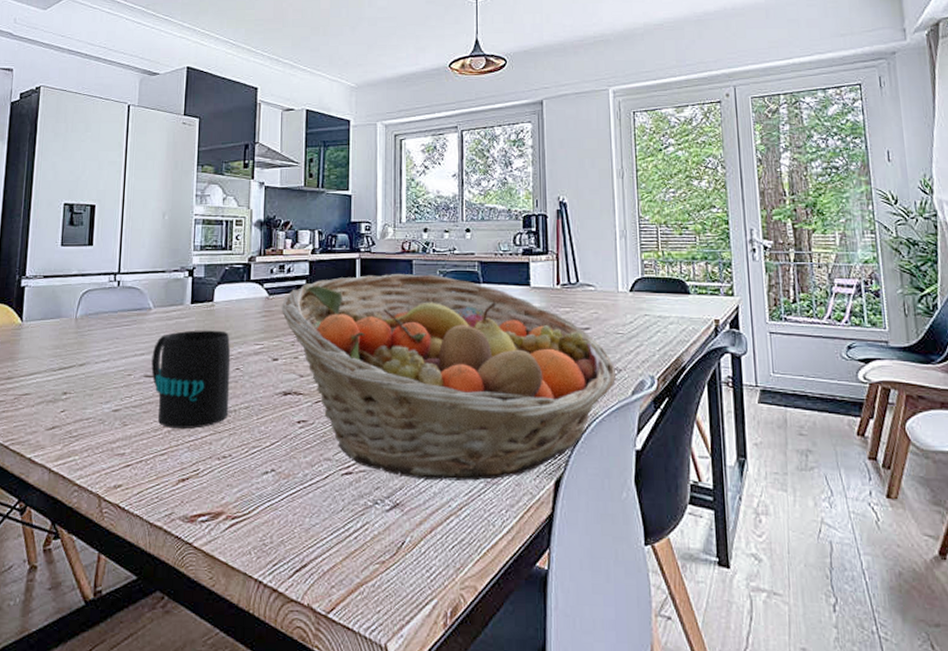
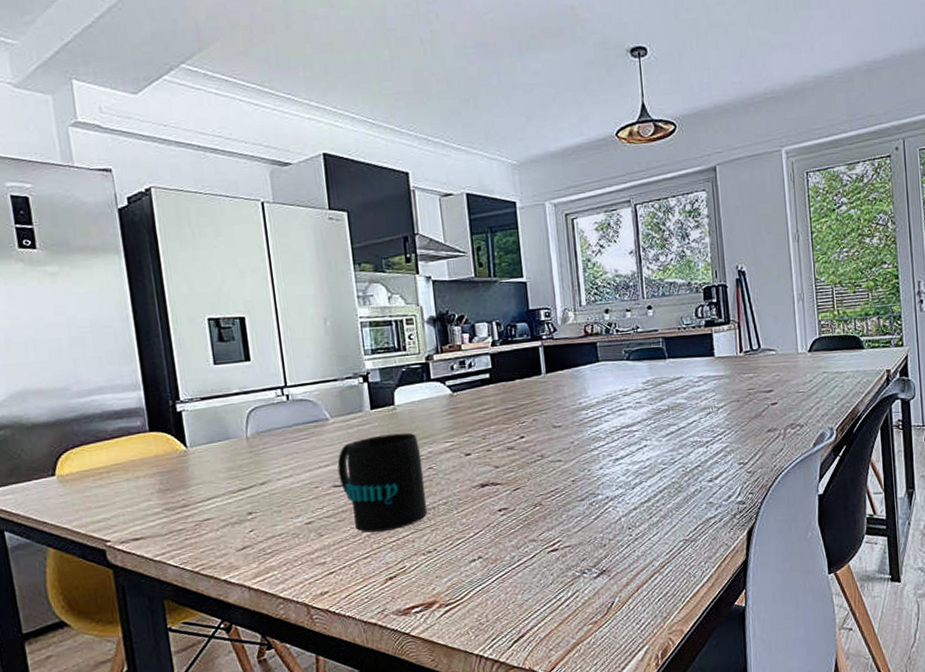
fruit basket: present [281,274,617,481] -> none [467,354,799,546]

